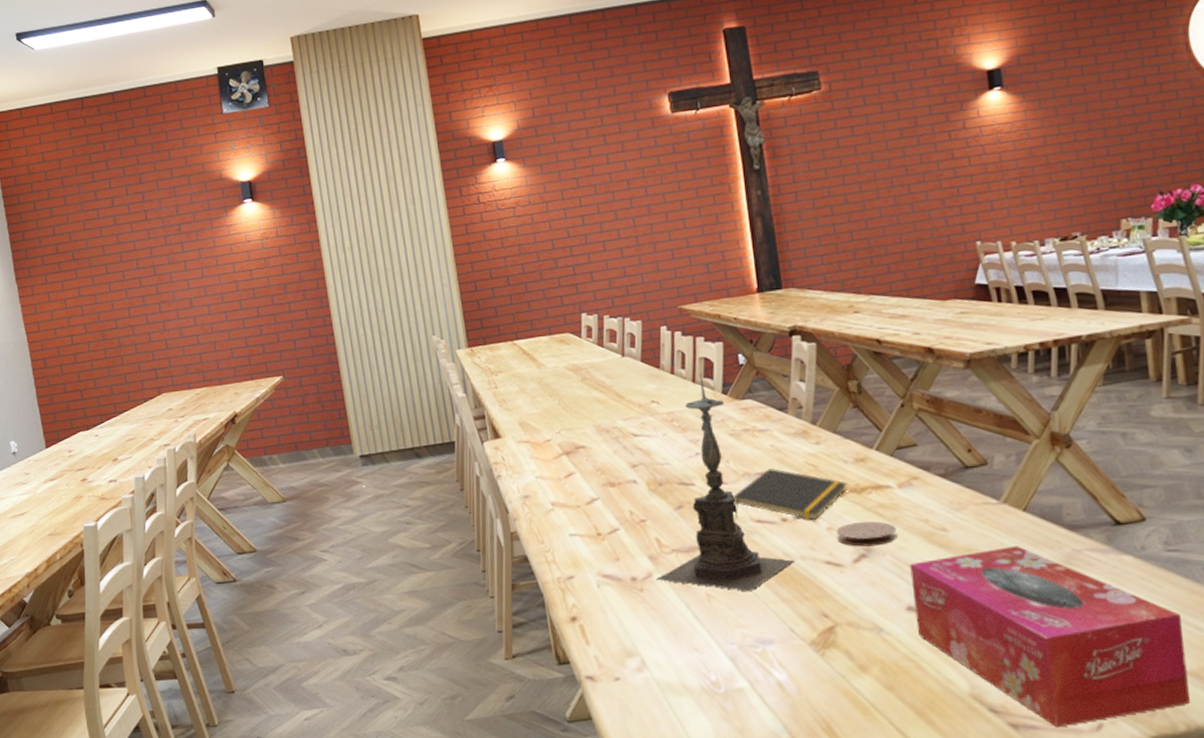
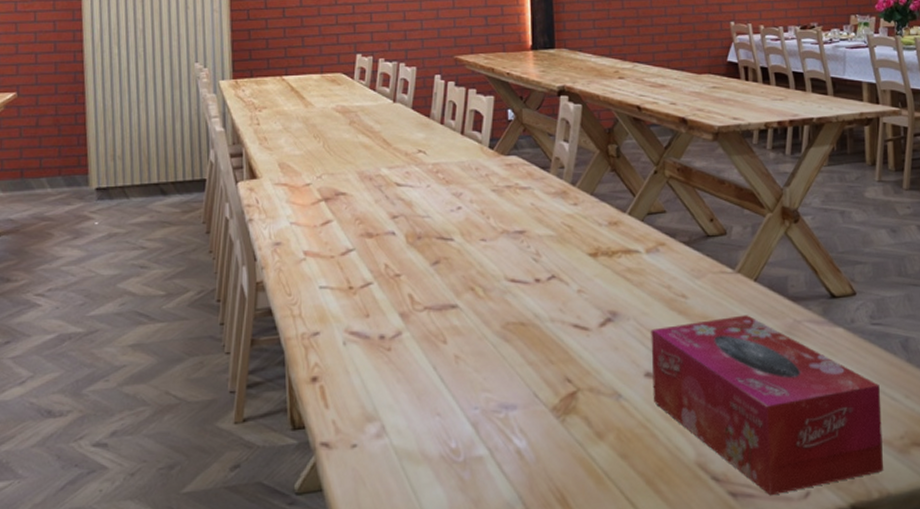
candle holder: present [656,372,794,592] -> none [405,125,543,354]
notepad: present [733,468,848,520] -> none [489,227,600,282]
coaster: present [836,521,897,547] -> none [586,286,642,311]

